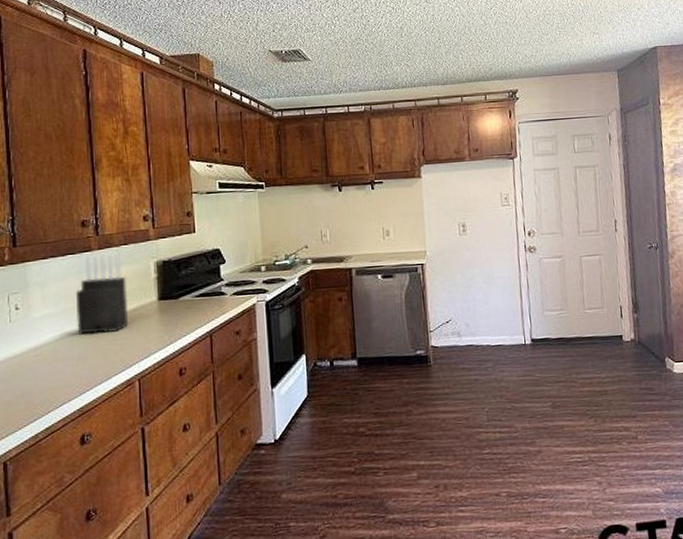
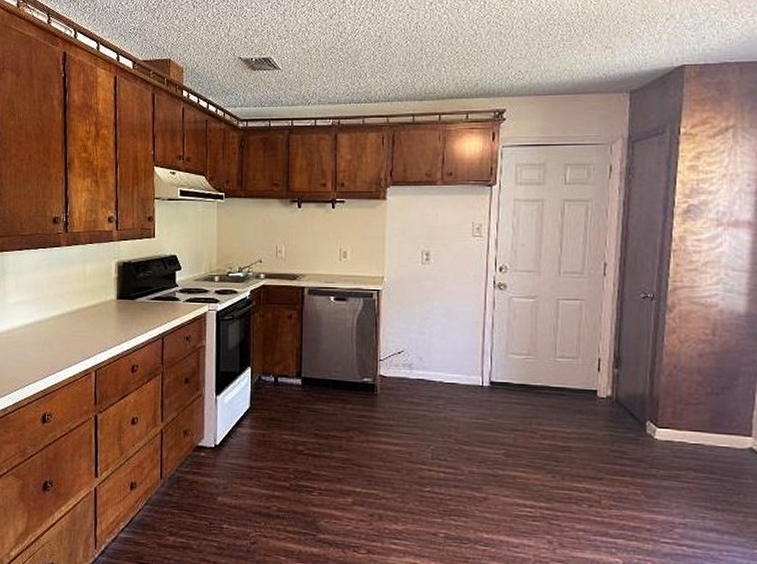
knife block: present [75,252,128,335] -> none [44,250,90,325]

